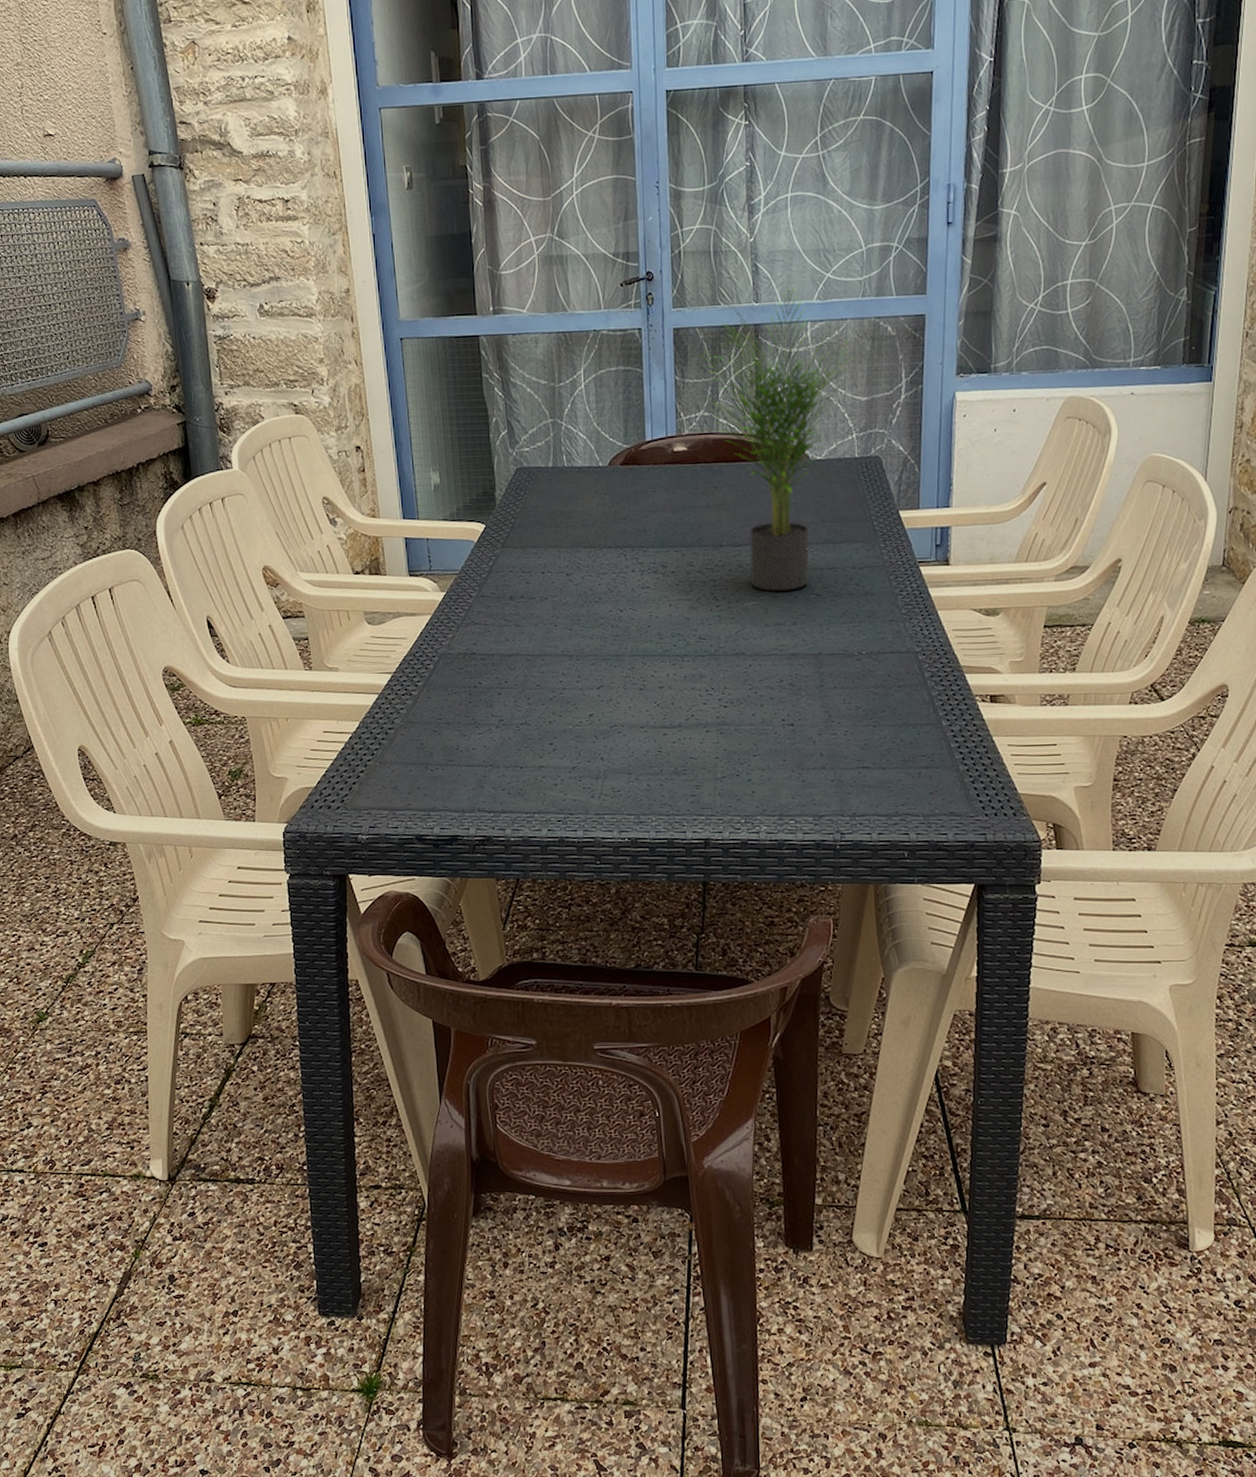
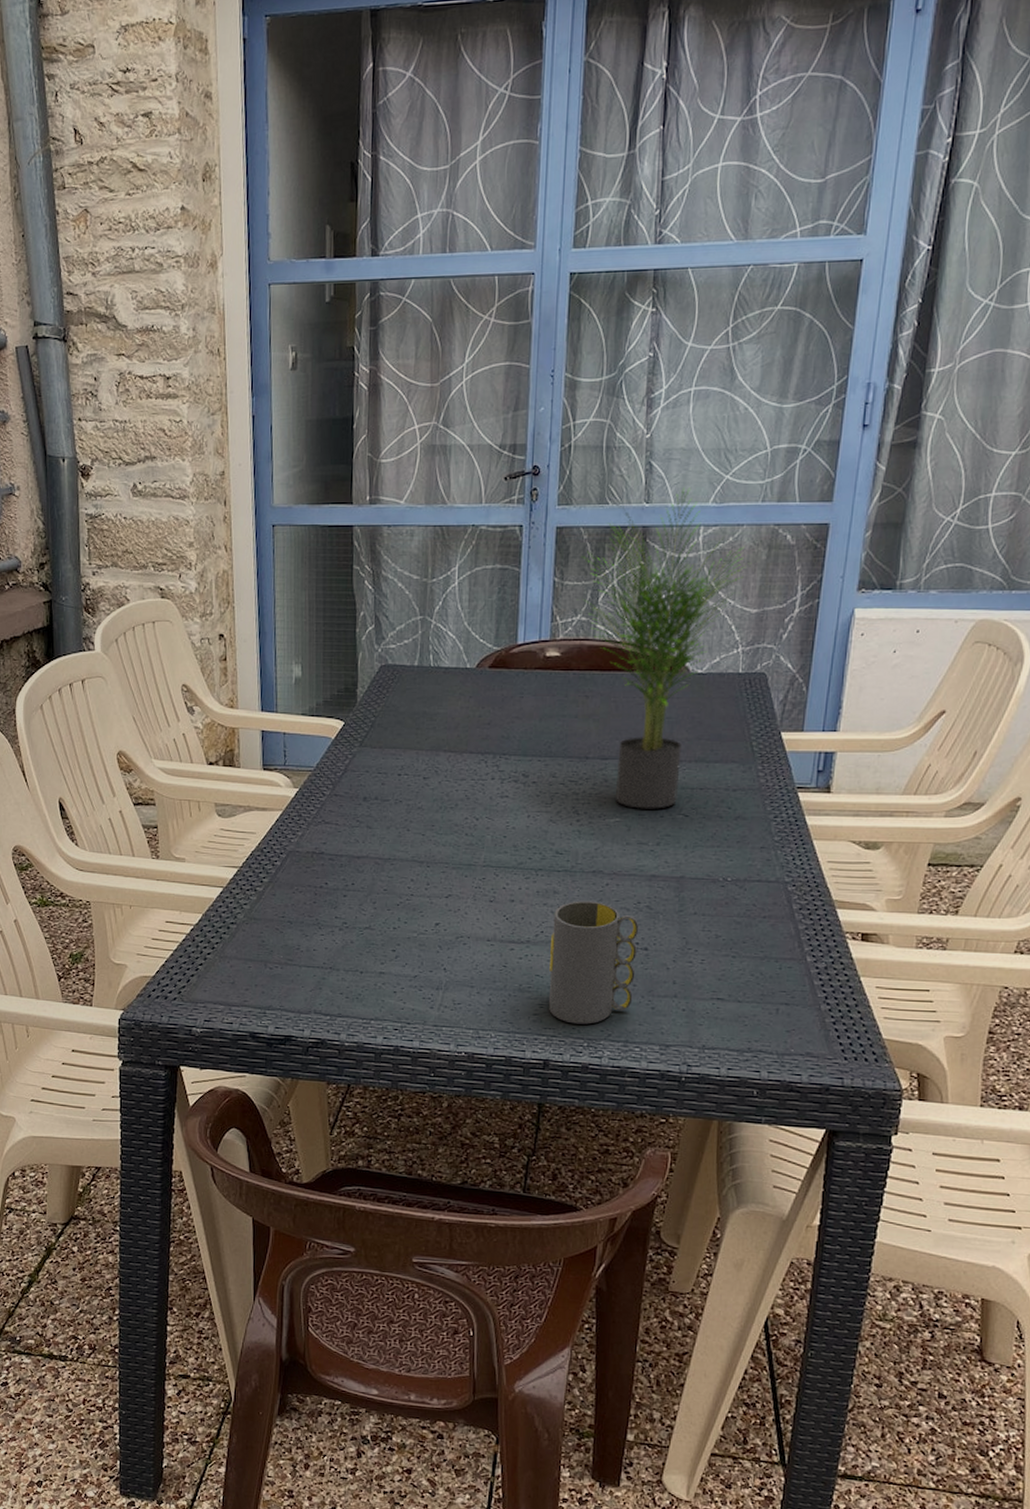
mug: none [701,682,784,802] -> present [548,901,639,1025]

